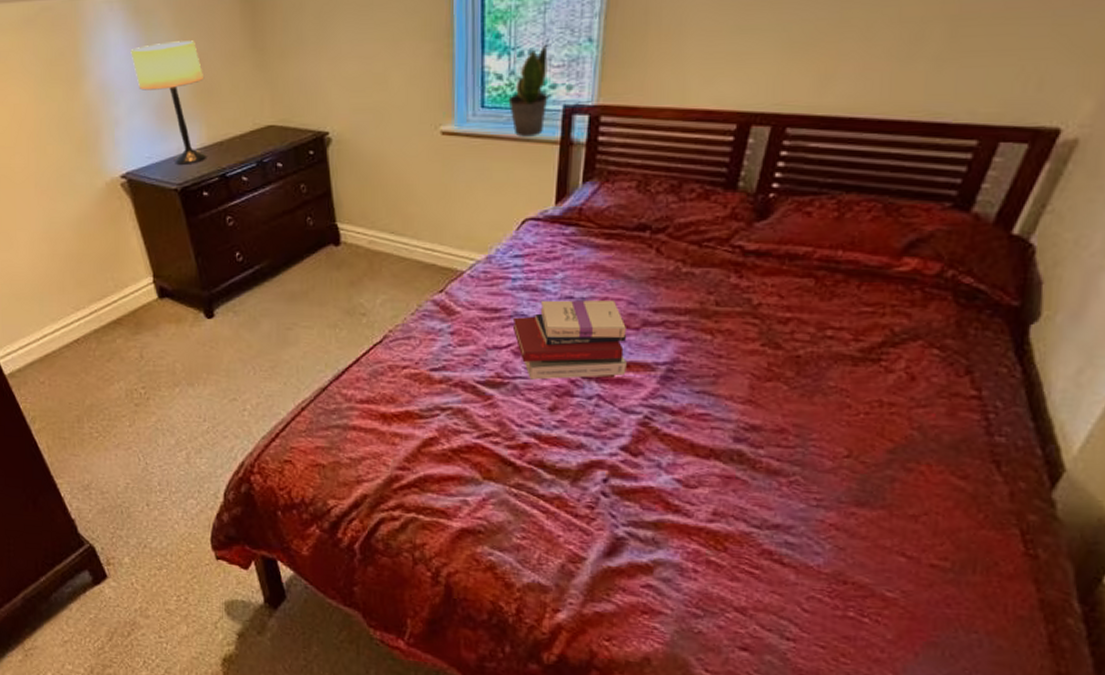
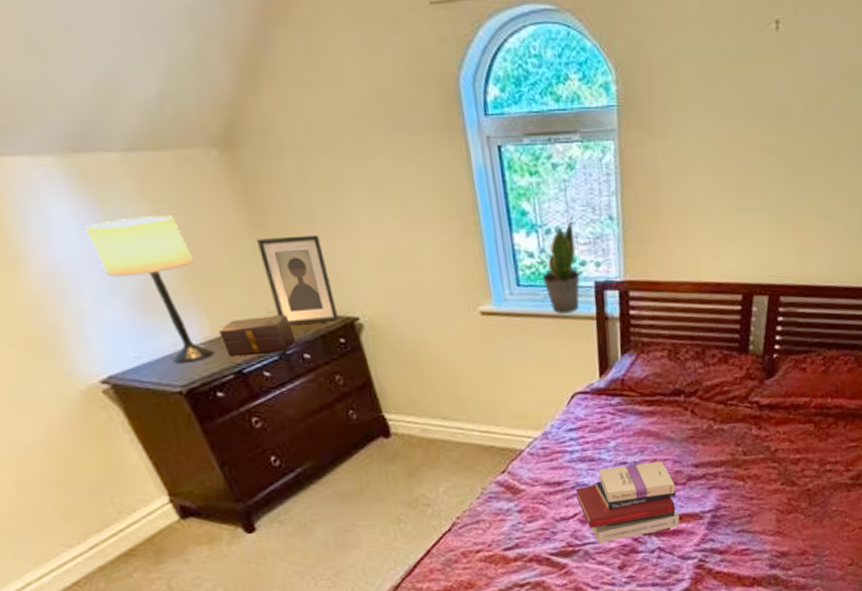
jewelry box: none [213,127,273,162] -> present [218,315,296,358]
picture frame: none [255,56,312,136] -> present [257,235,339,324]

